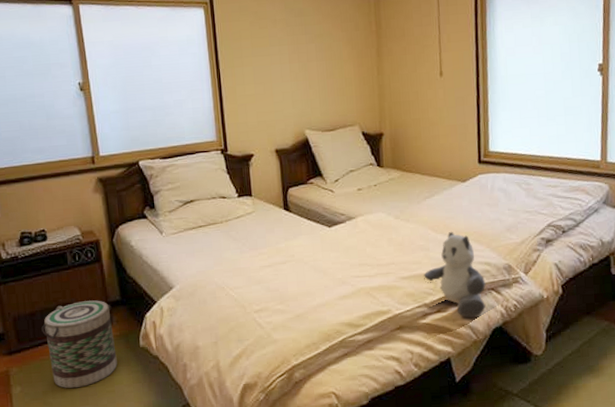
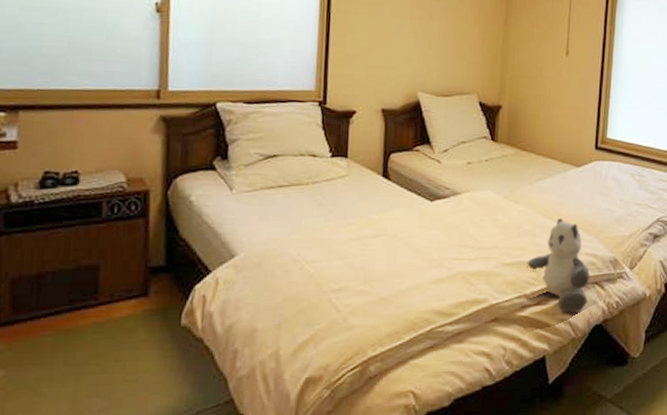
basket: present [41,300,118,389] -> none [49,264,151,376]

